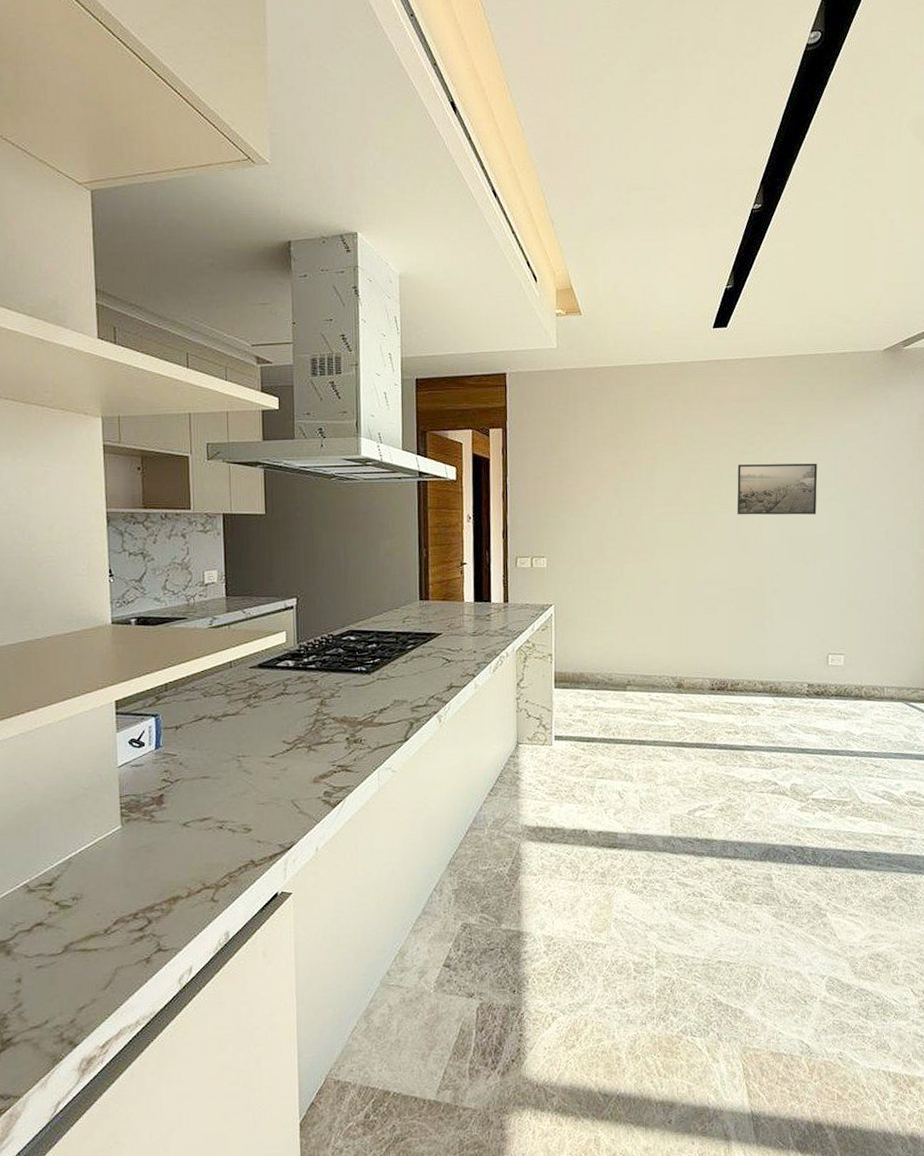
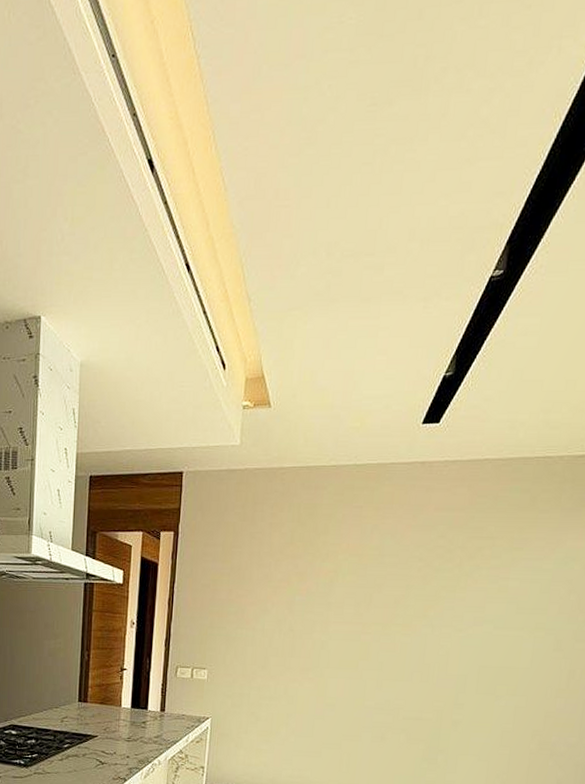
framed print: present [737,463,818,515] -> none [422,583,527,644]

